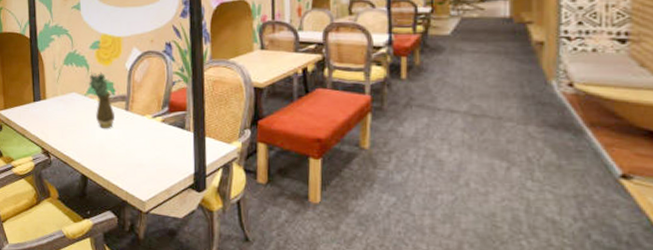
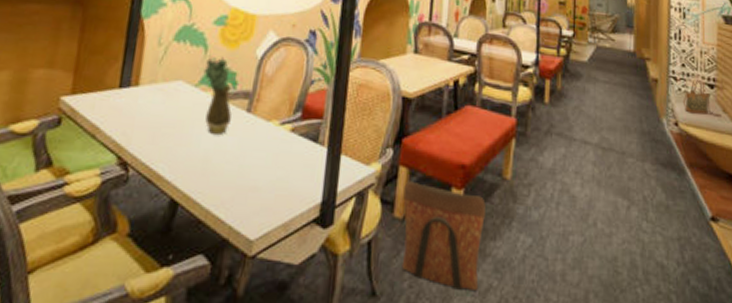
shopping bag: none [264,154,345,239] -> present [401,181,486,290]
handbag: none [579,35,638,74] -> present [682,79,721,117]

